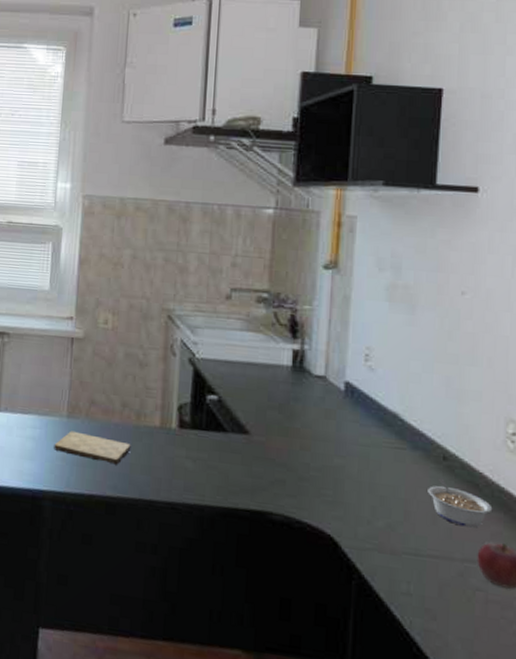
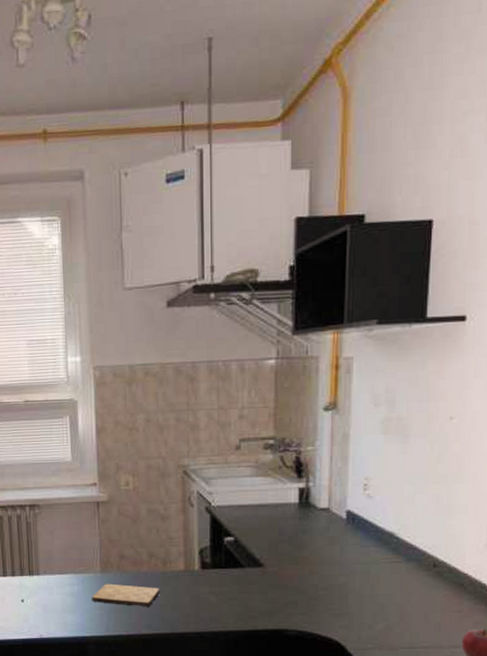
legume: present [428,478,493,528] -> none [420,582,475,620]

